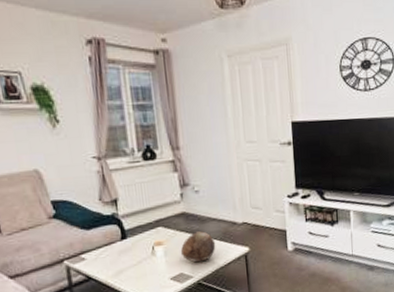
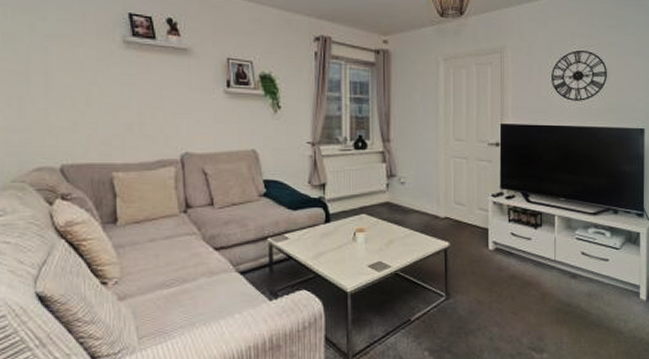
decorative egg: present [180,231,216,263] -> none [381,222,416,253]

